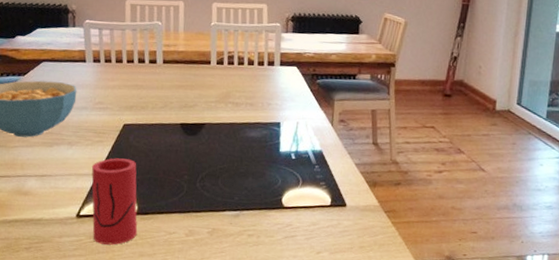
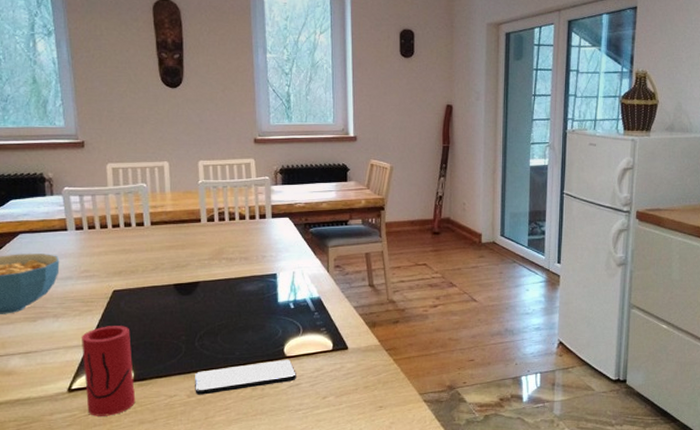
smartphone: none [193,209,293,236] -> present [195,359,296,395]

